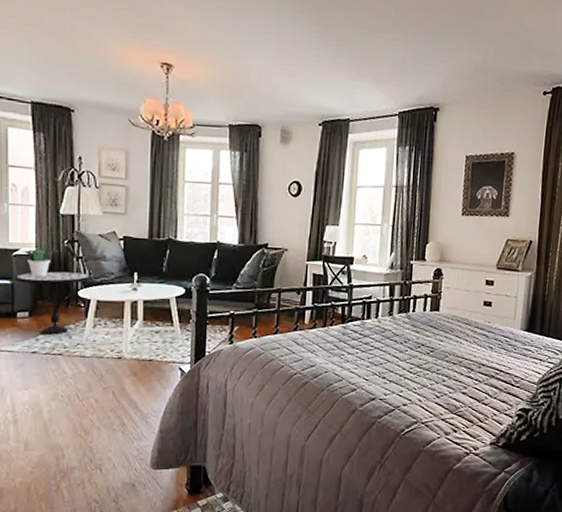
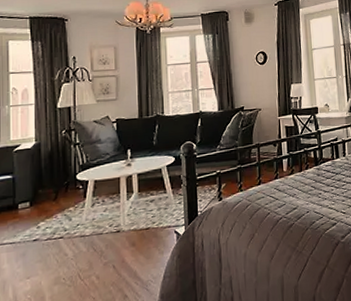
side table: present [14,271,91,335] -> none [15,157,88,221]
potted plant: present [20,248,59,276] -> none [21,140,57,167]

